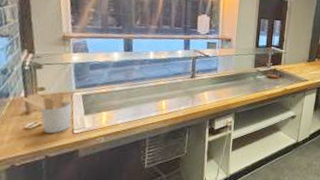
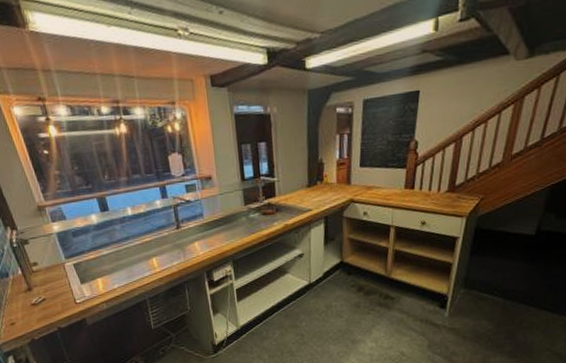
utensil holder: present [21,92,72,133] -> none [20,265,72,306]

